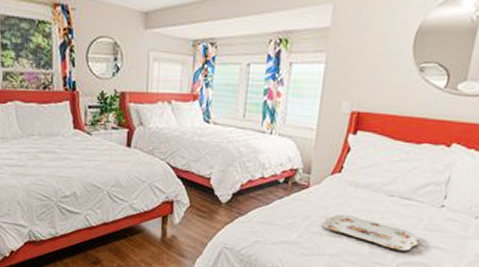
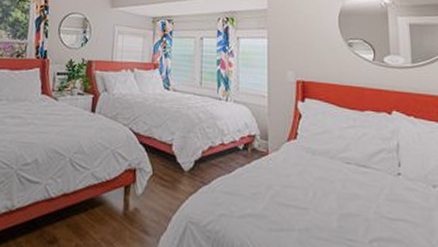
serving tray: present [322,214,420,251] -> none [286,183,386,225]

